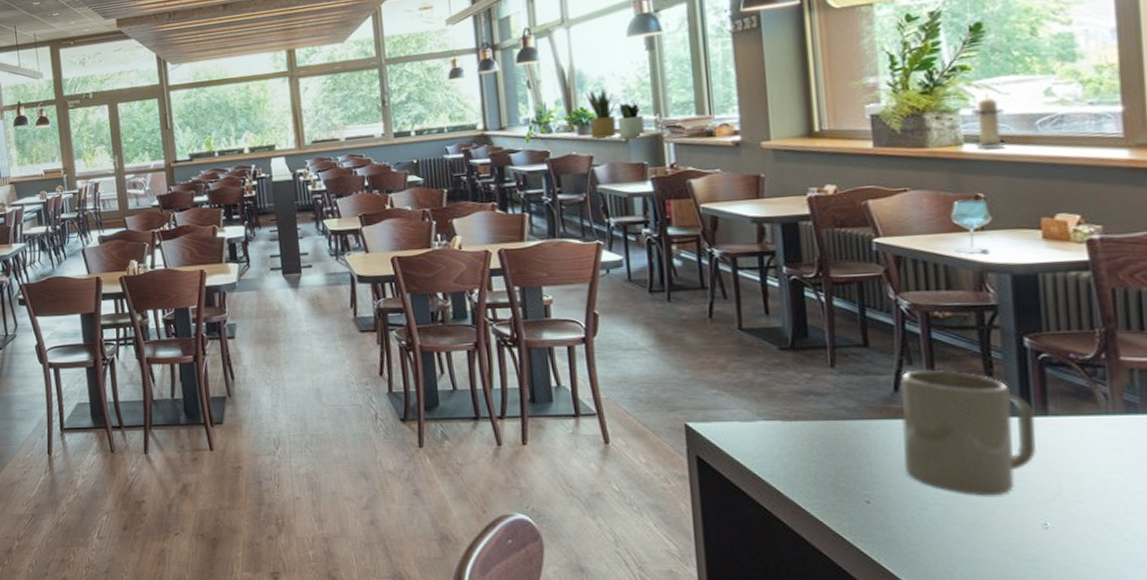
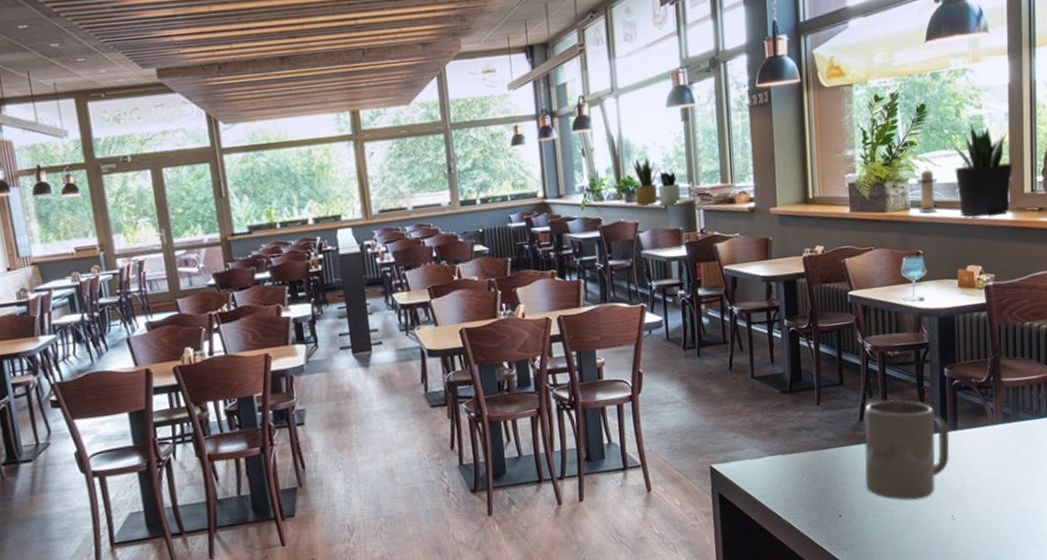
planter: none [1028,42,1127,155] -> present [953,123,1013,217]

